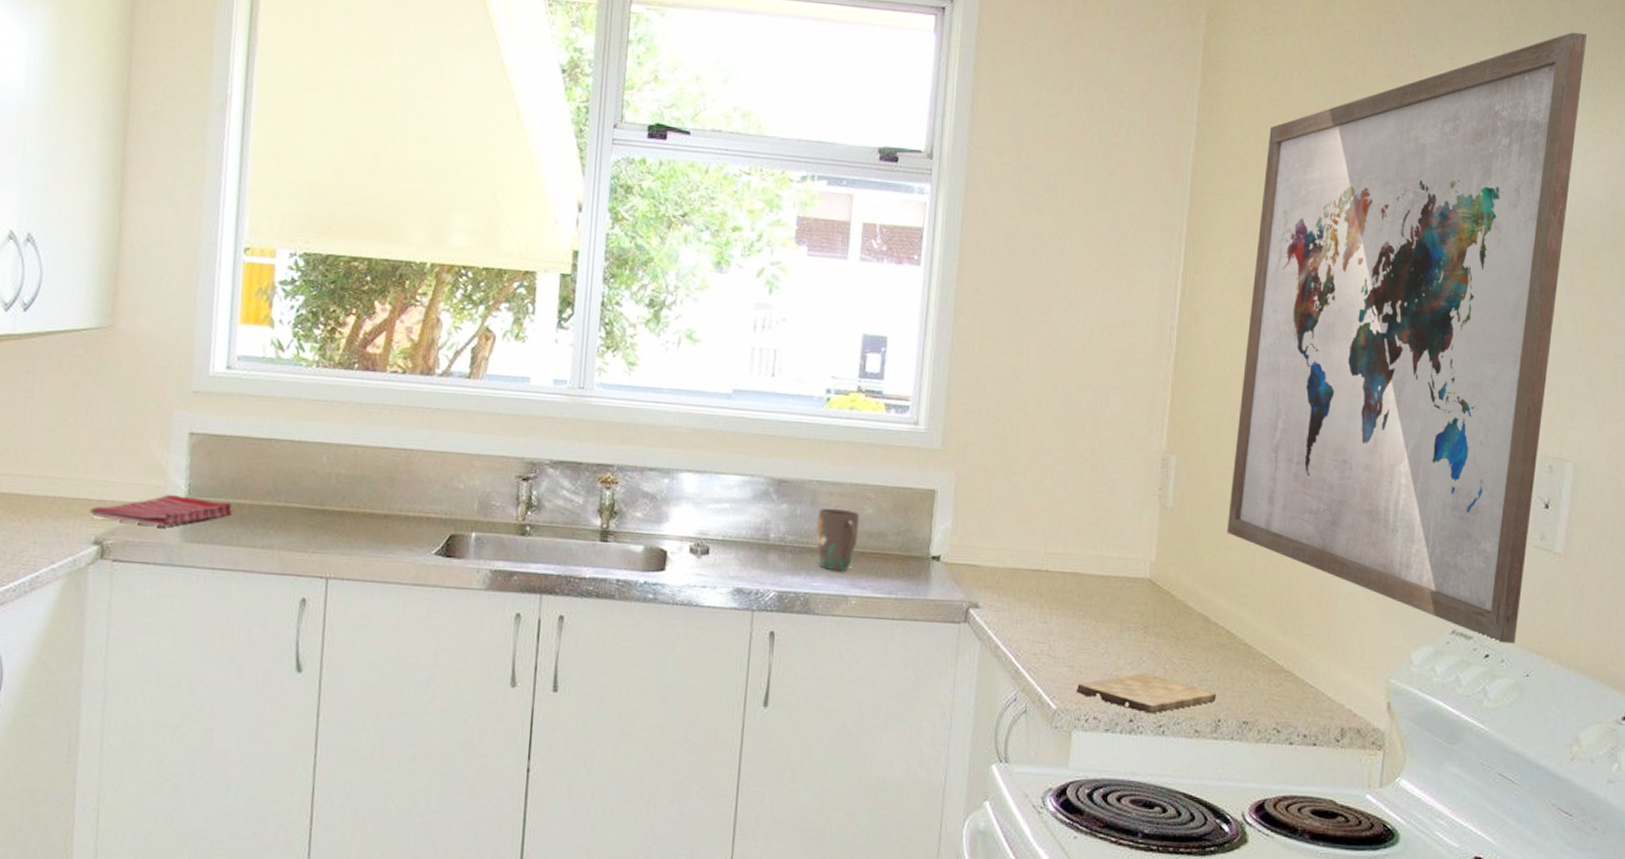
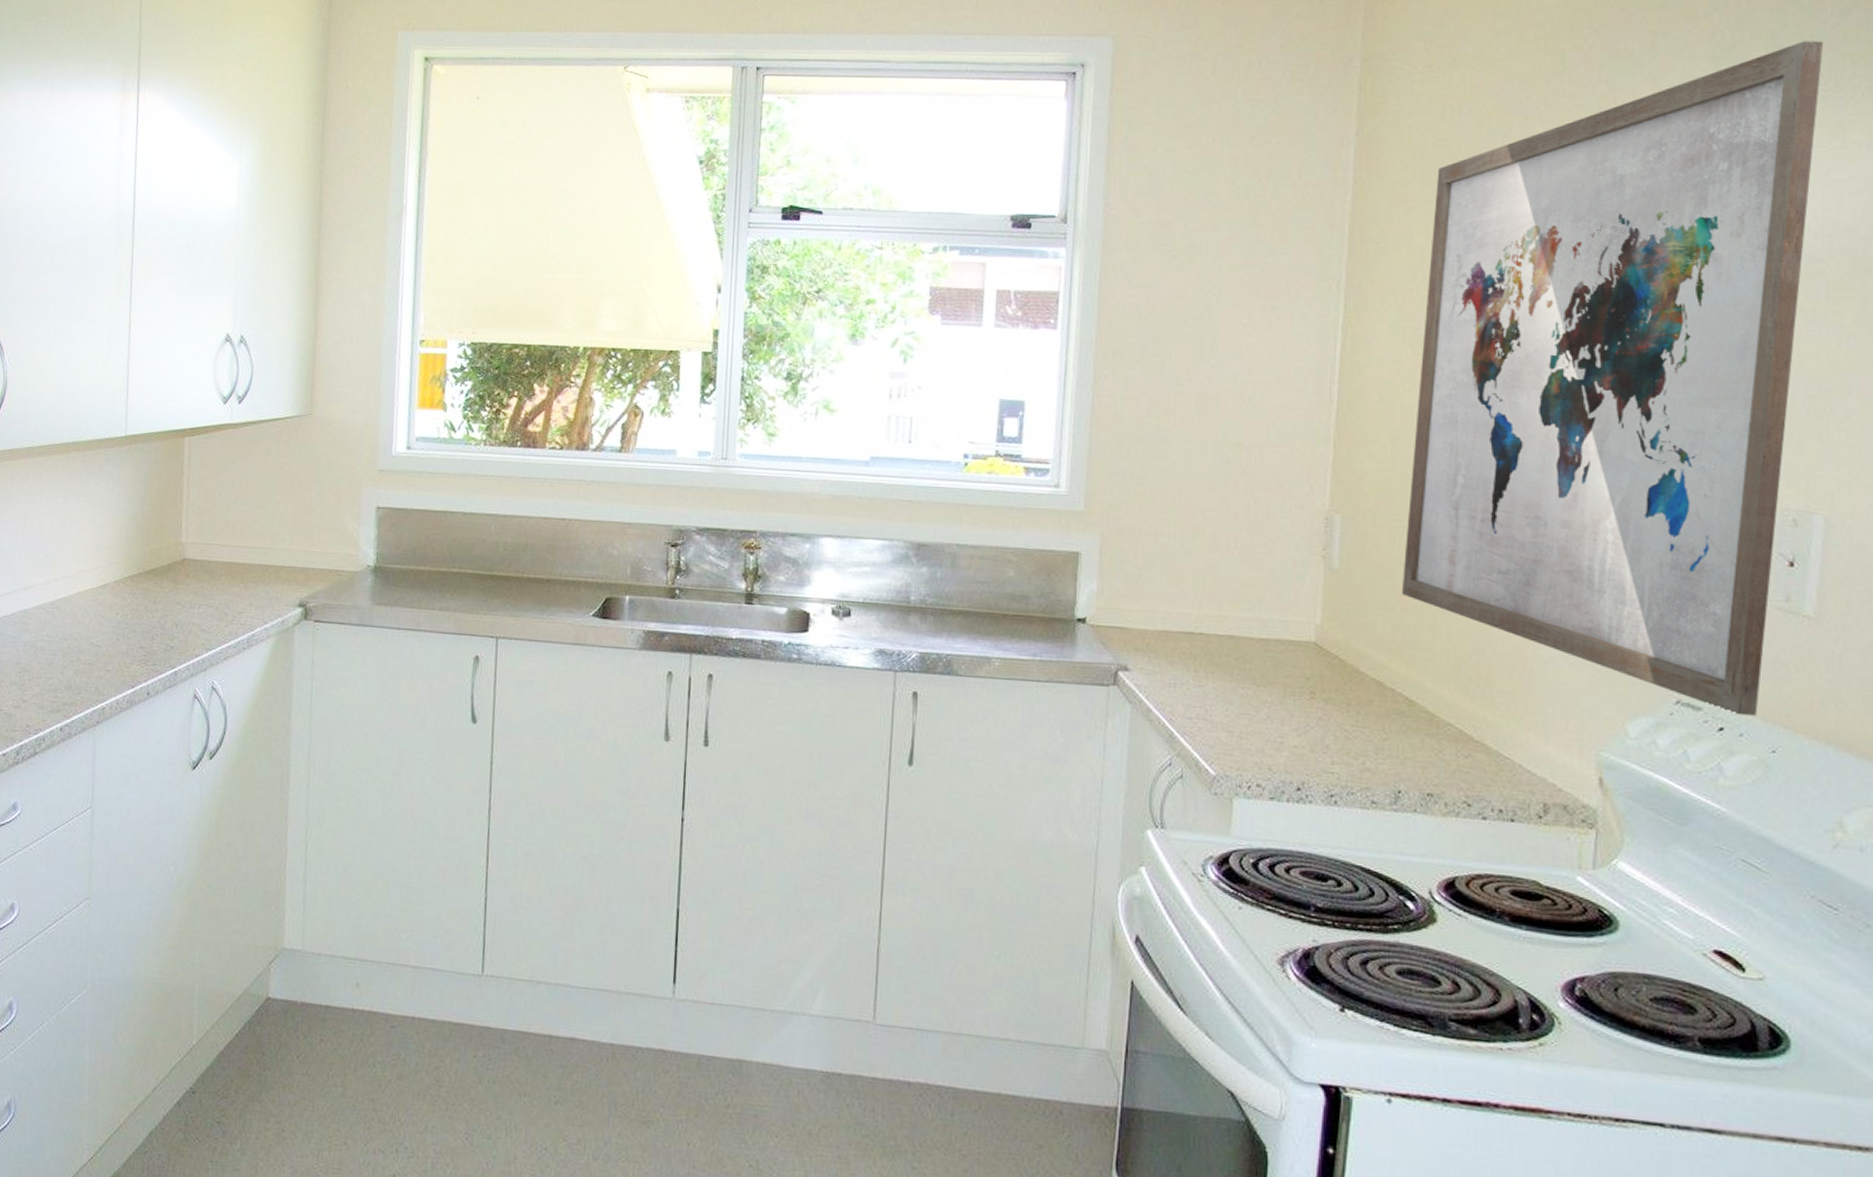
dish towel: present [90,495,232,526] -> none [295,563,414,591]
mug: present [816,508,860,571] -> none [957,571,1002,633]
cutting board: present [1077,673,1216,714] -> none [1237,740,1395,783]

